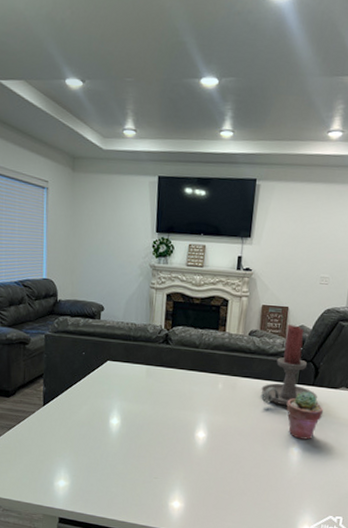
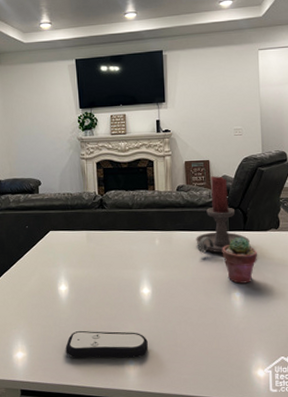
remote control: none [110,466,196,500] -> present [65,330,148,359]

